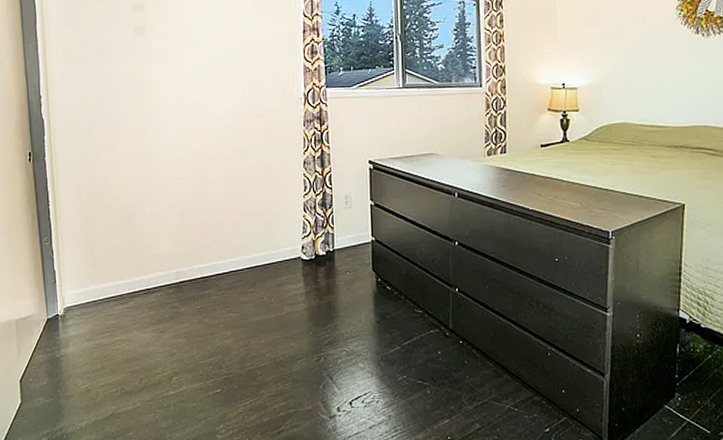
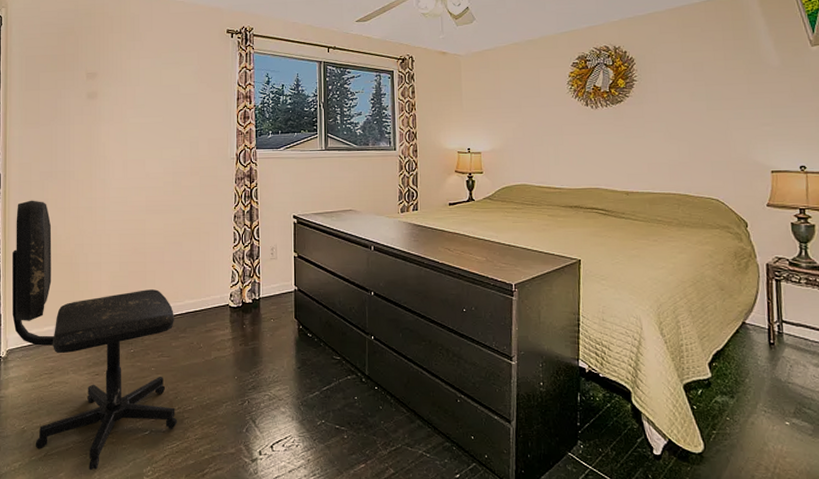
office chair: none [63,147,250,429] -> present [12,200,178,471]

